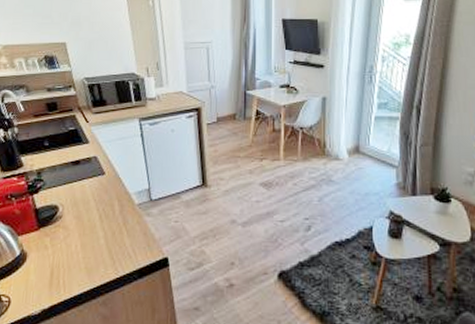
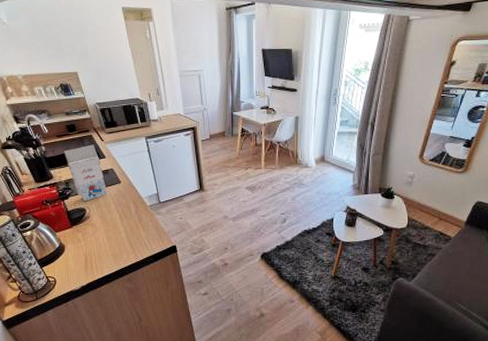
gift box: none [39,127,87,197] -> present [63,145,107,202]

